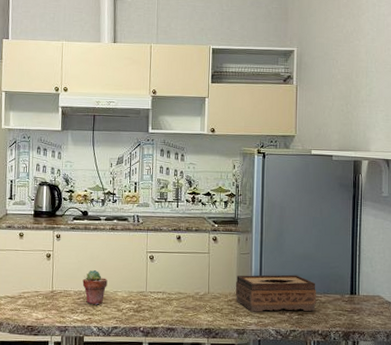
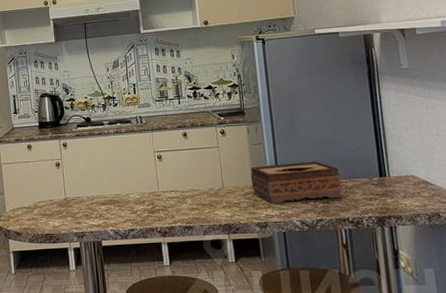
potted succulent: present [82,269,108,305] -> none [93,174,119,209]

